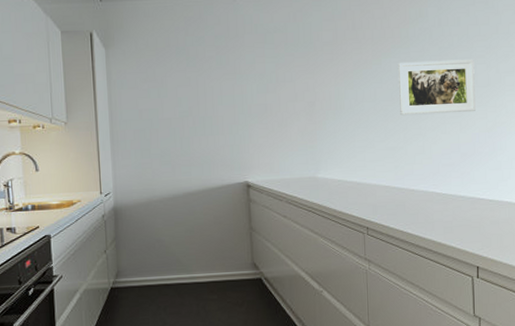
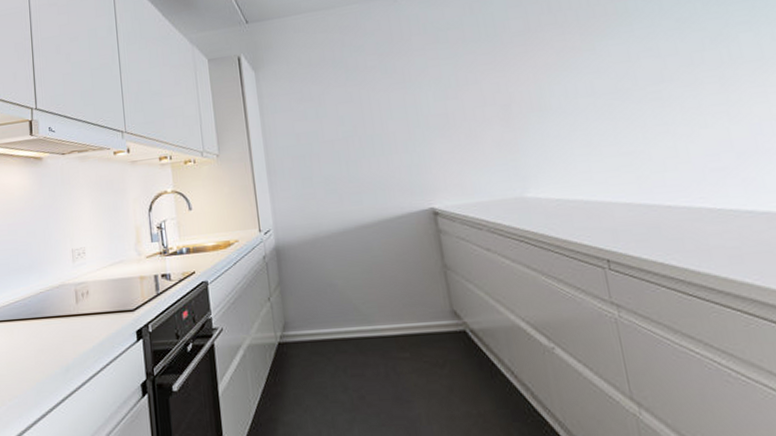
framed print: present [397,59,476,116] -> none [618,27,749,110]

